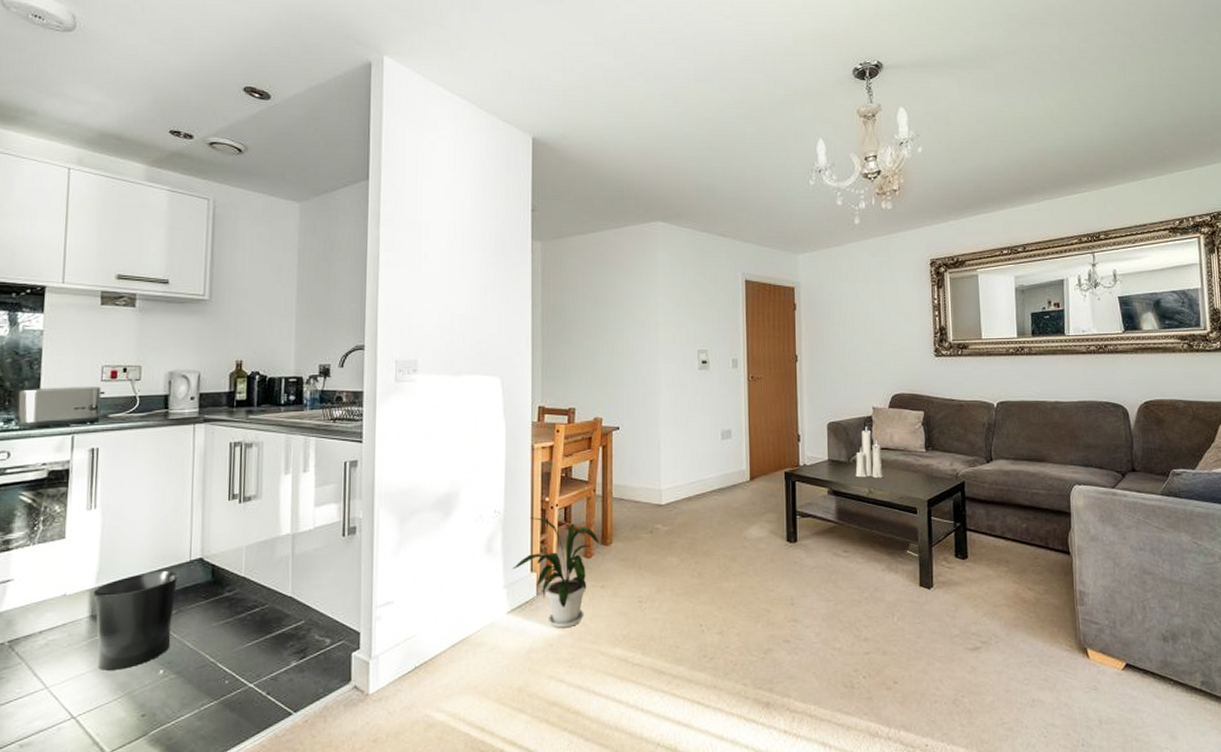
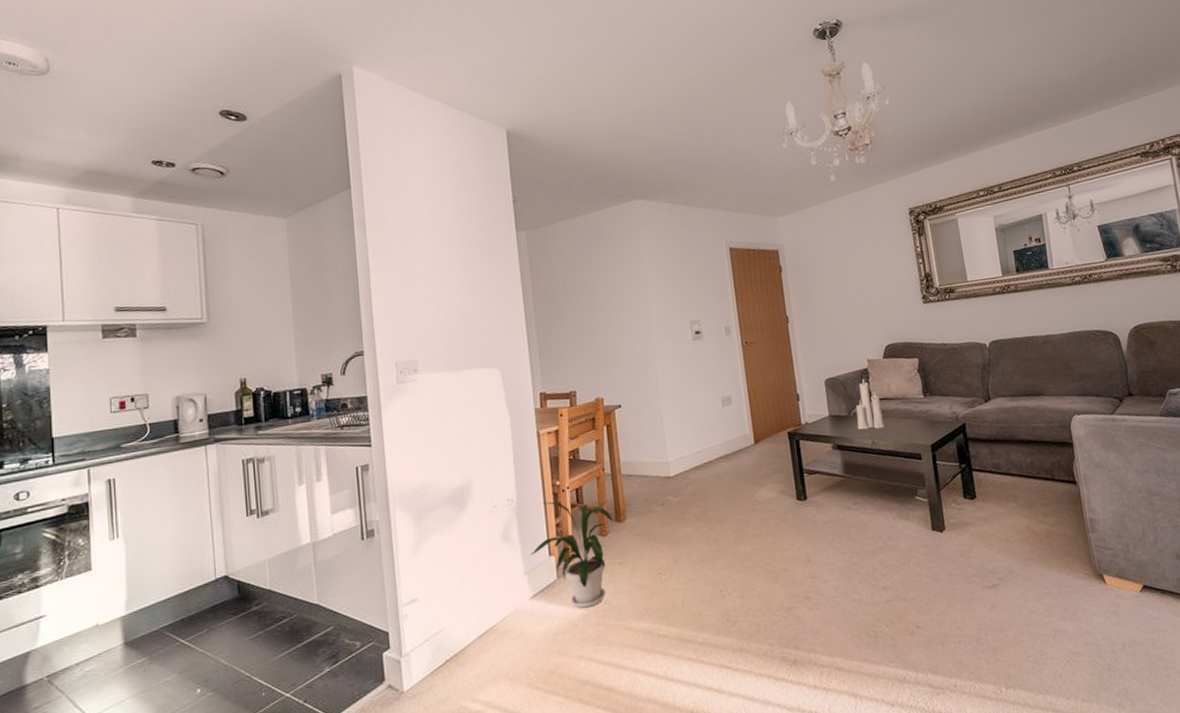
toaster: present [12,385,105,428] -> none [26,418,115,467]
waste bin: present [92,570,180,670] -> none [124,590,207,695]

